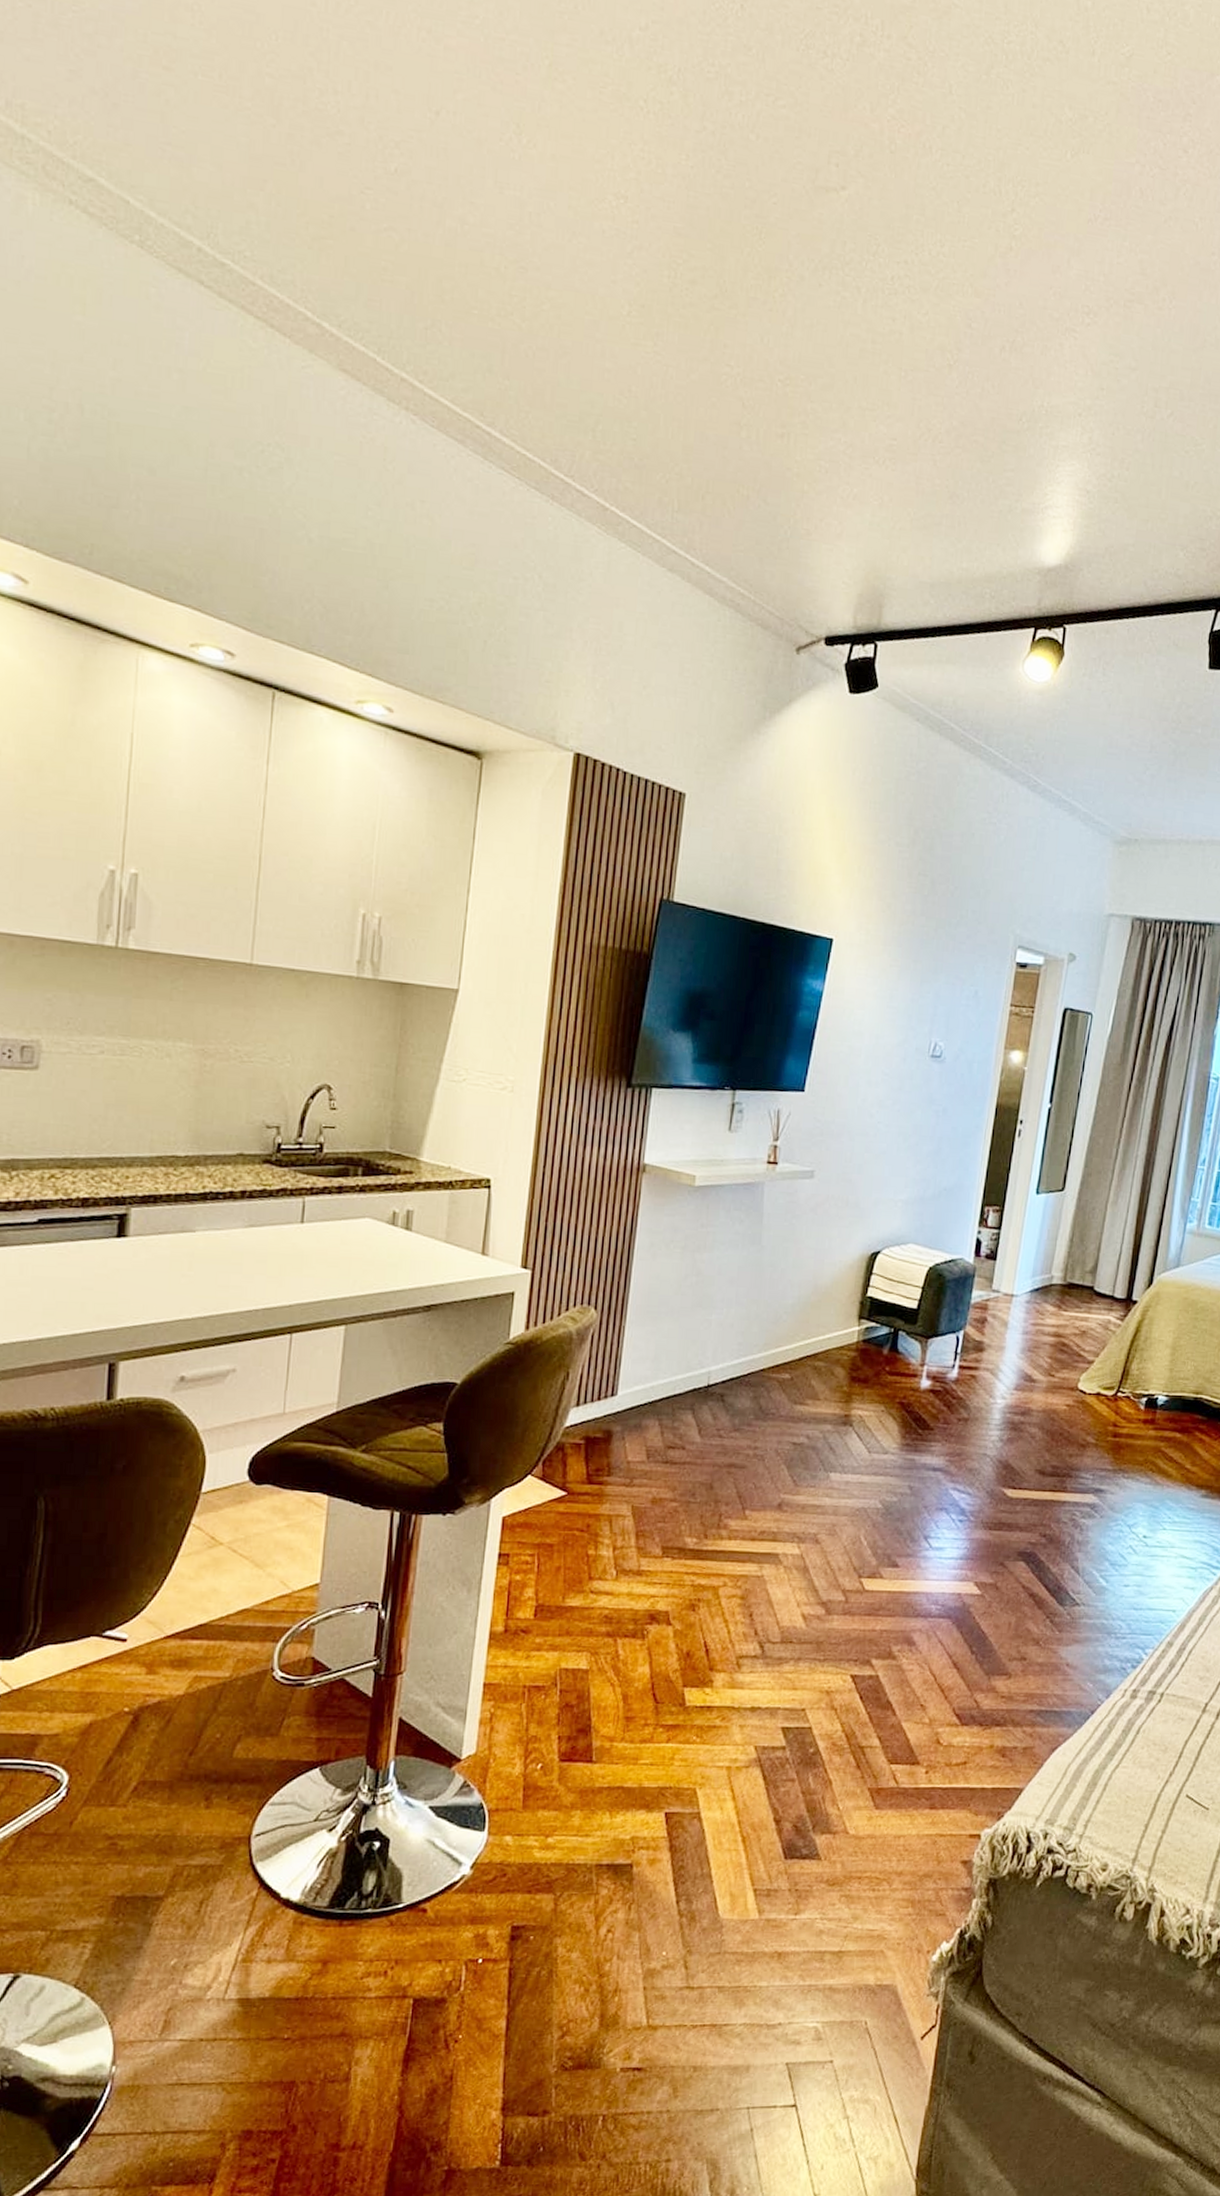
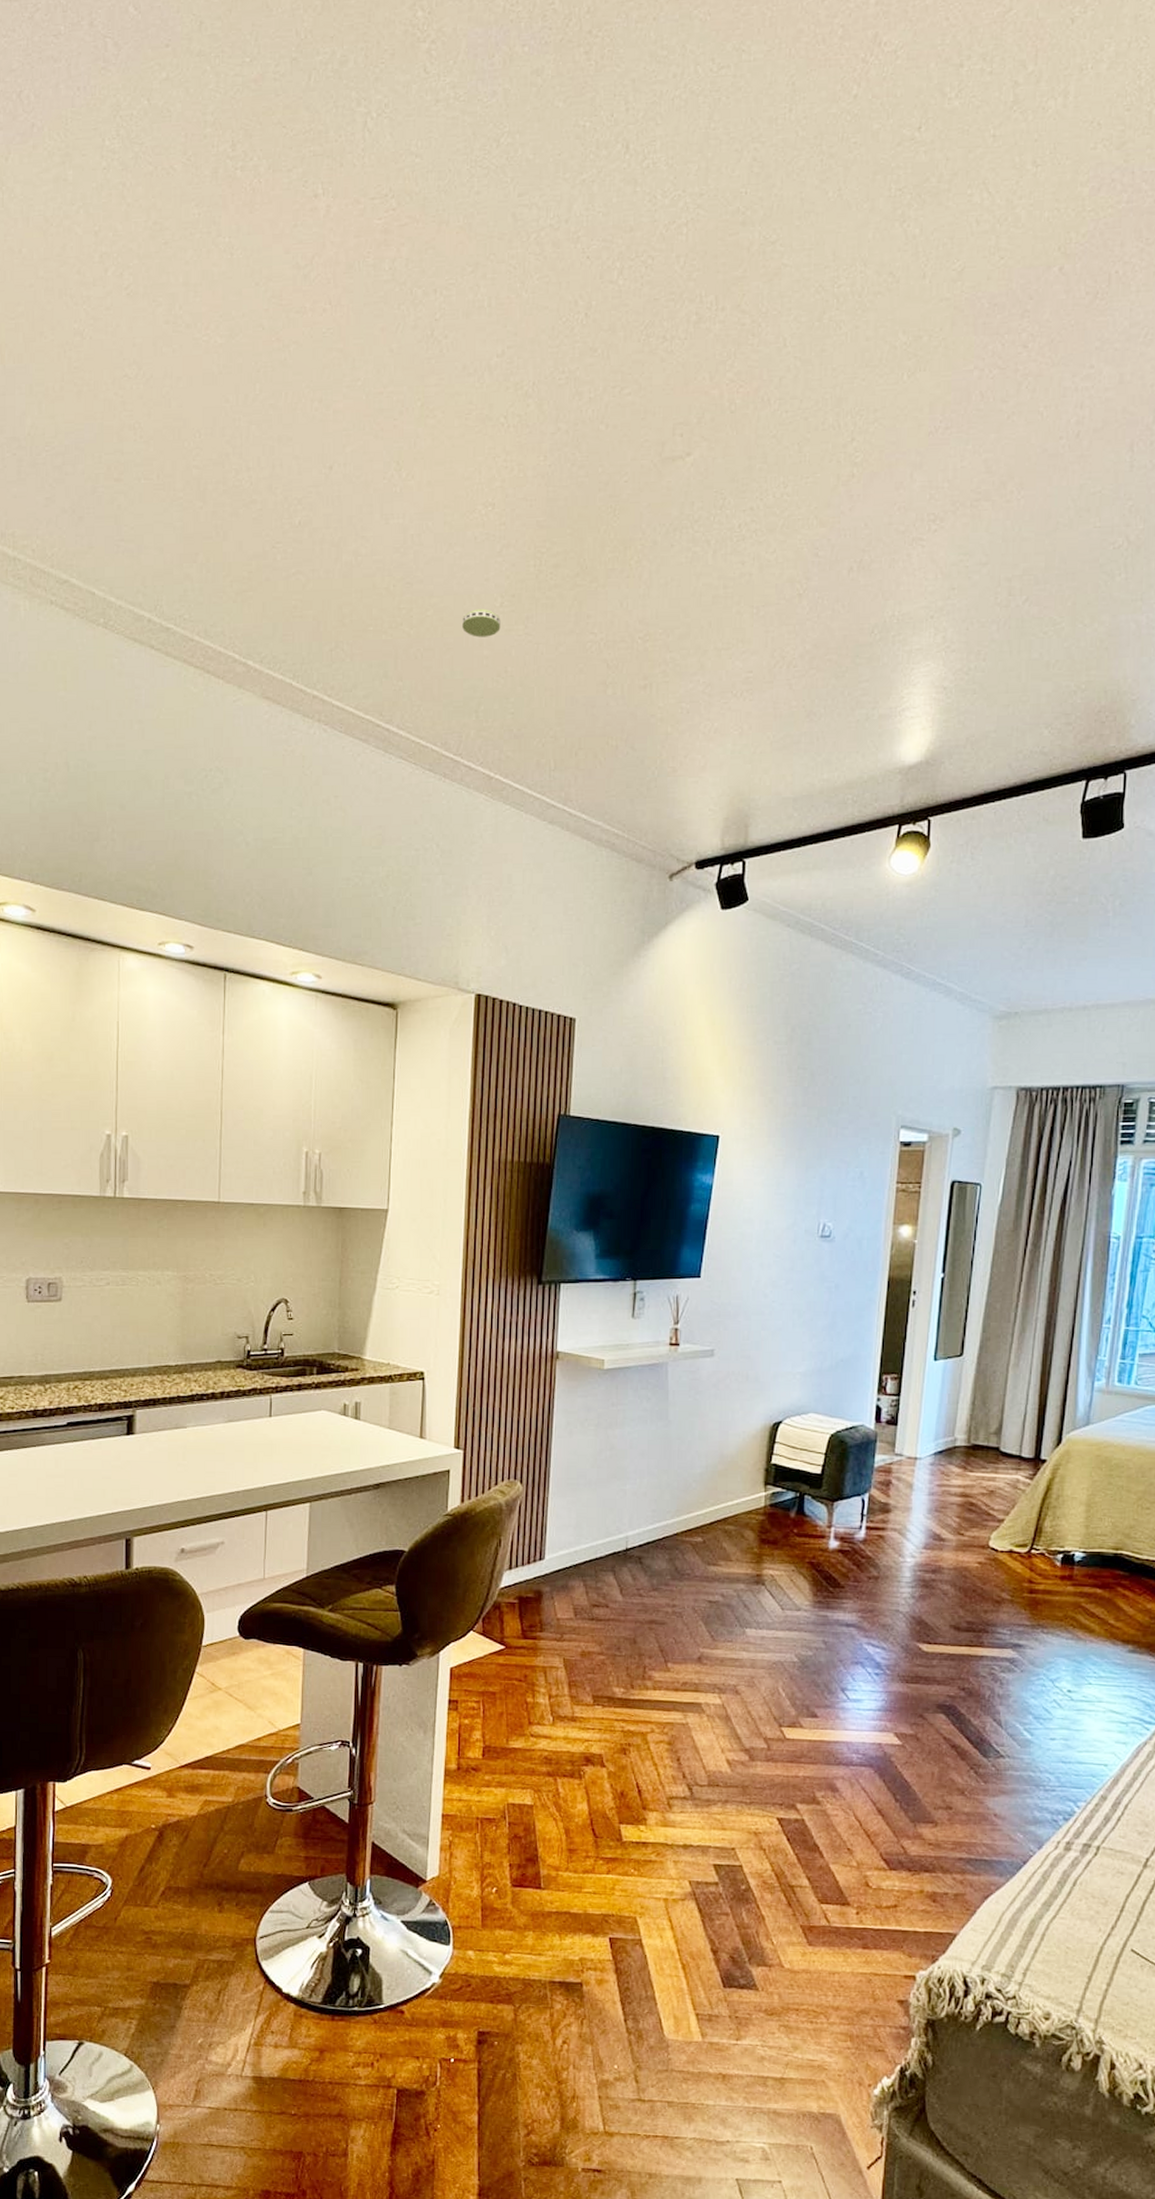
smoke detector: none [582,313,627,348] -> present [462,608,501,638]

